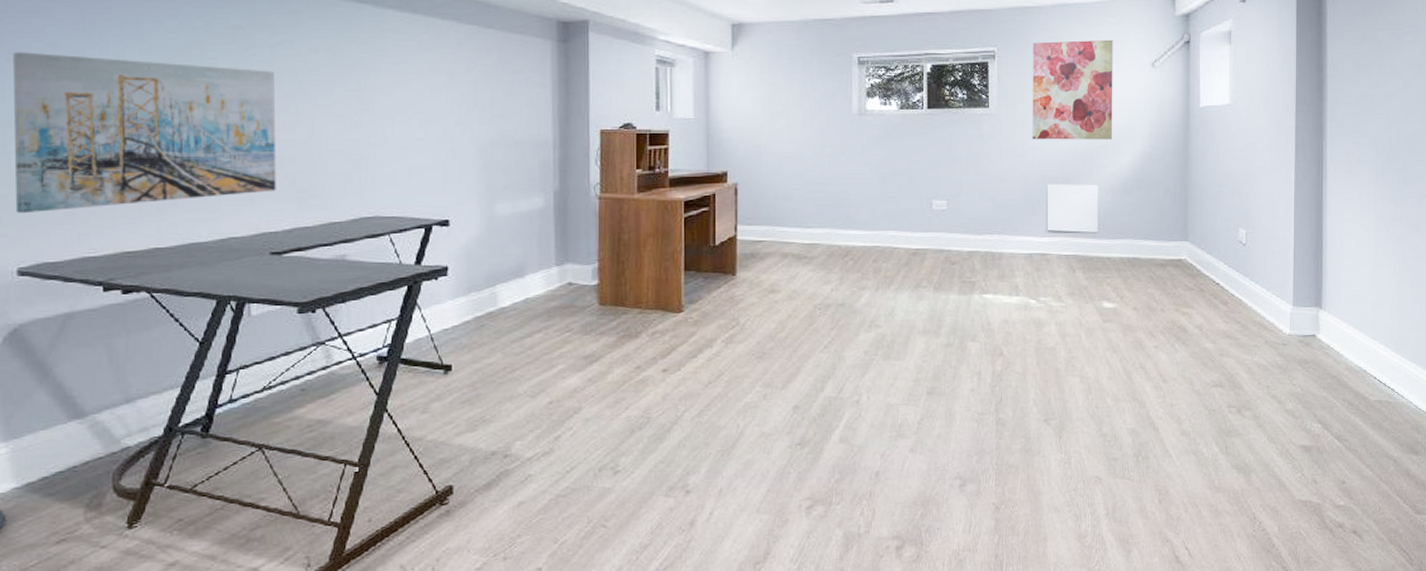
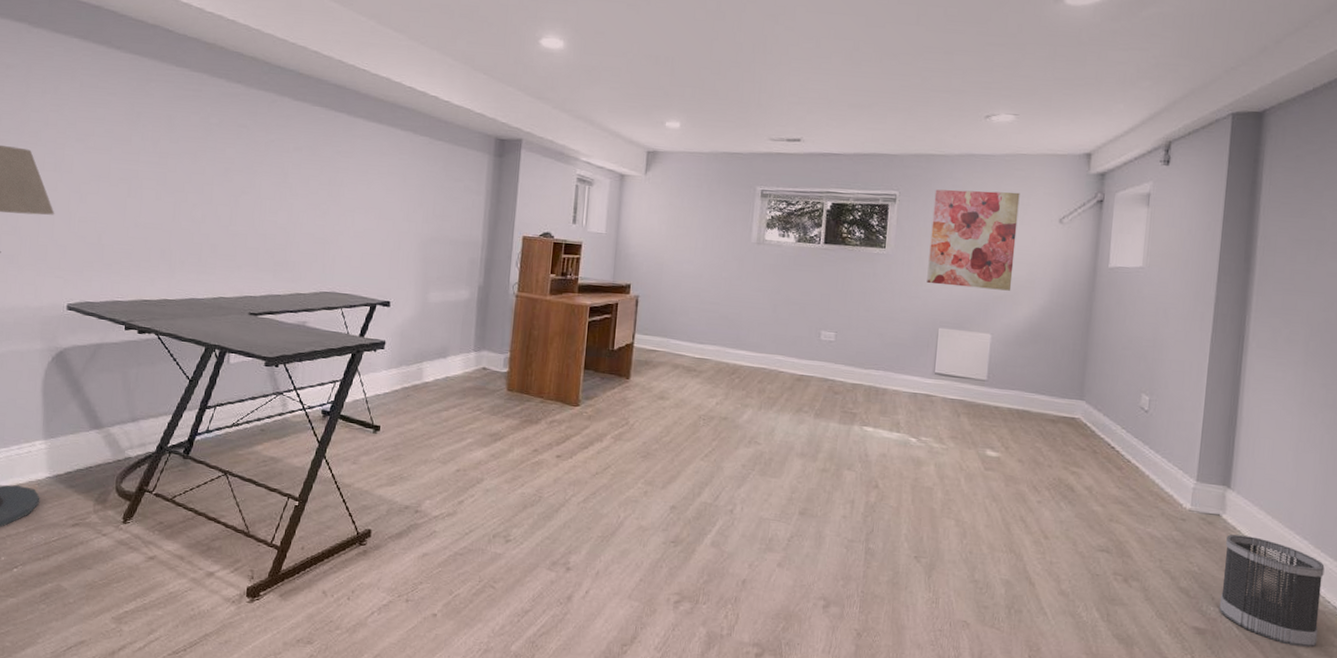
wall art: present [13,52,276,213] -> none [71,133,267,263]
wastebasket: none [1321,351,1405,449] -> present [1219,534,1325,648]

